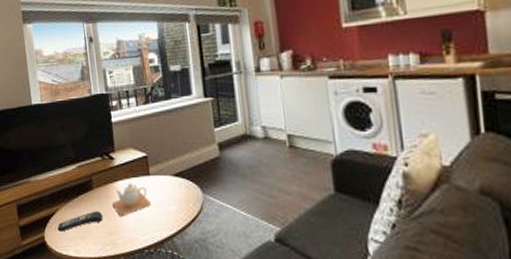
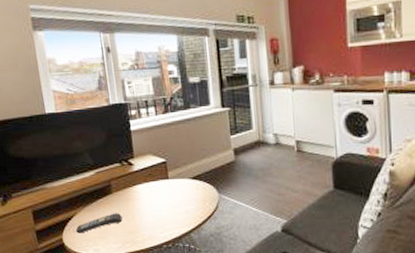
teapot: present [112,183,151,217] -> none [132,187,169,217]

